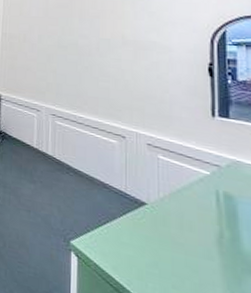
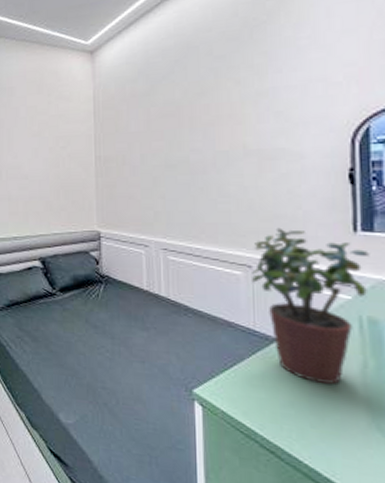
potted plant: none [125,106,225,250] -> present [252,227,370,385]

